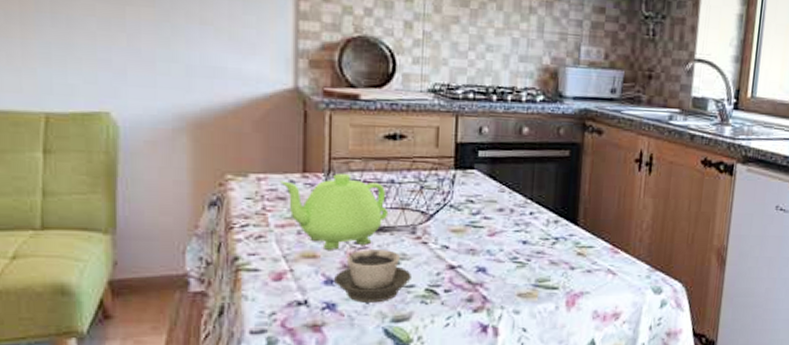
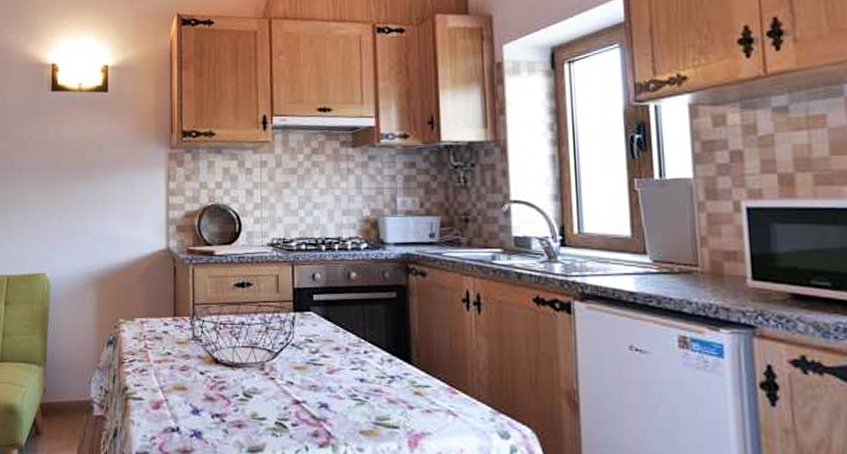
teapot: present [279,174,389,250] -> none [156,317,241,383]
cup: present [333,249,411,303] -> none [199,383,262,433]

